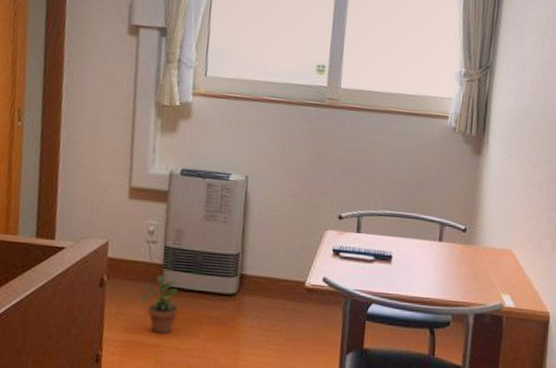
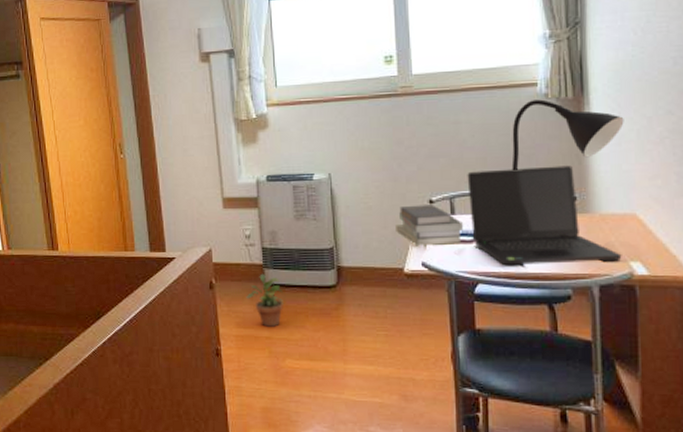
books: none [303,218,366,263] -> present [396,205,463,247]
laptop: none [373,192,496,292] -> present [467,165,622,266]
desk lamp: none [416,131,514,196] -> present [511,99,624,170]

